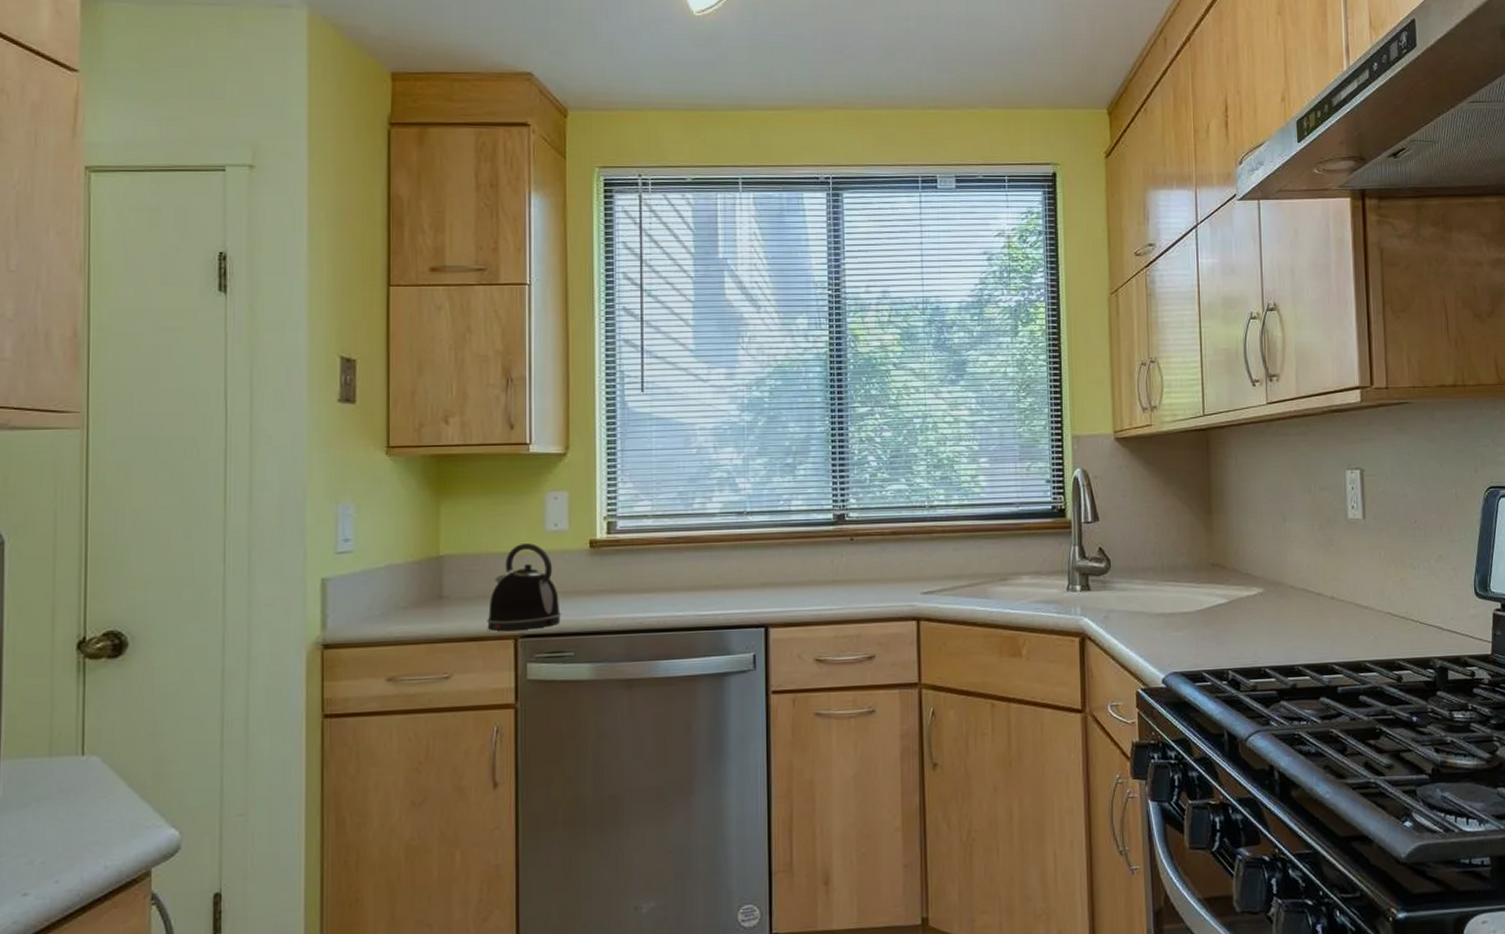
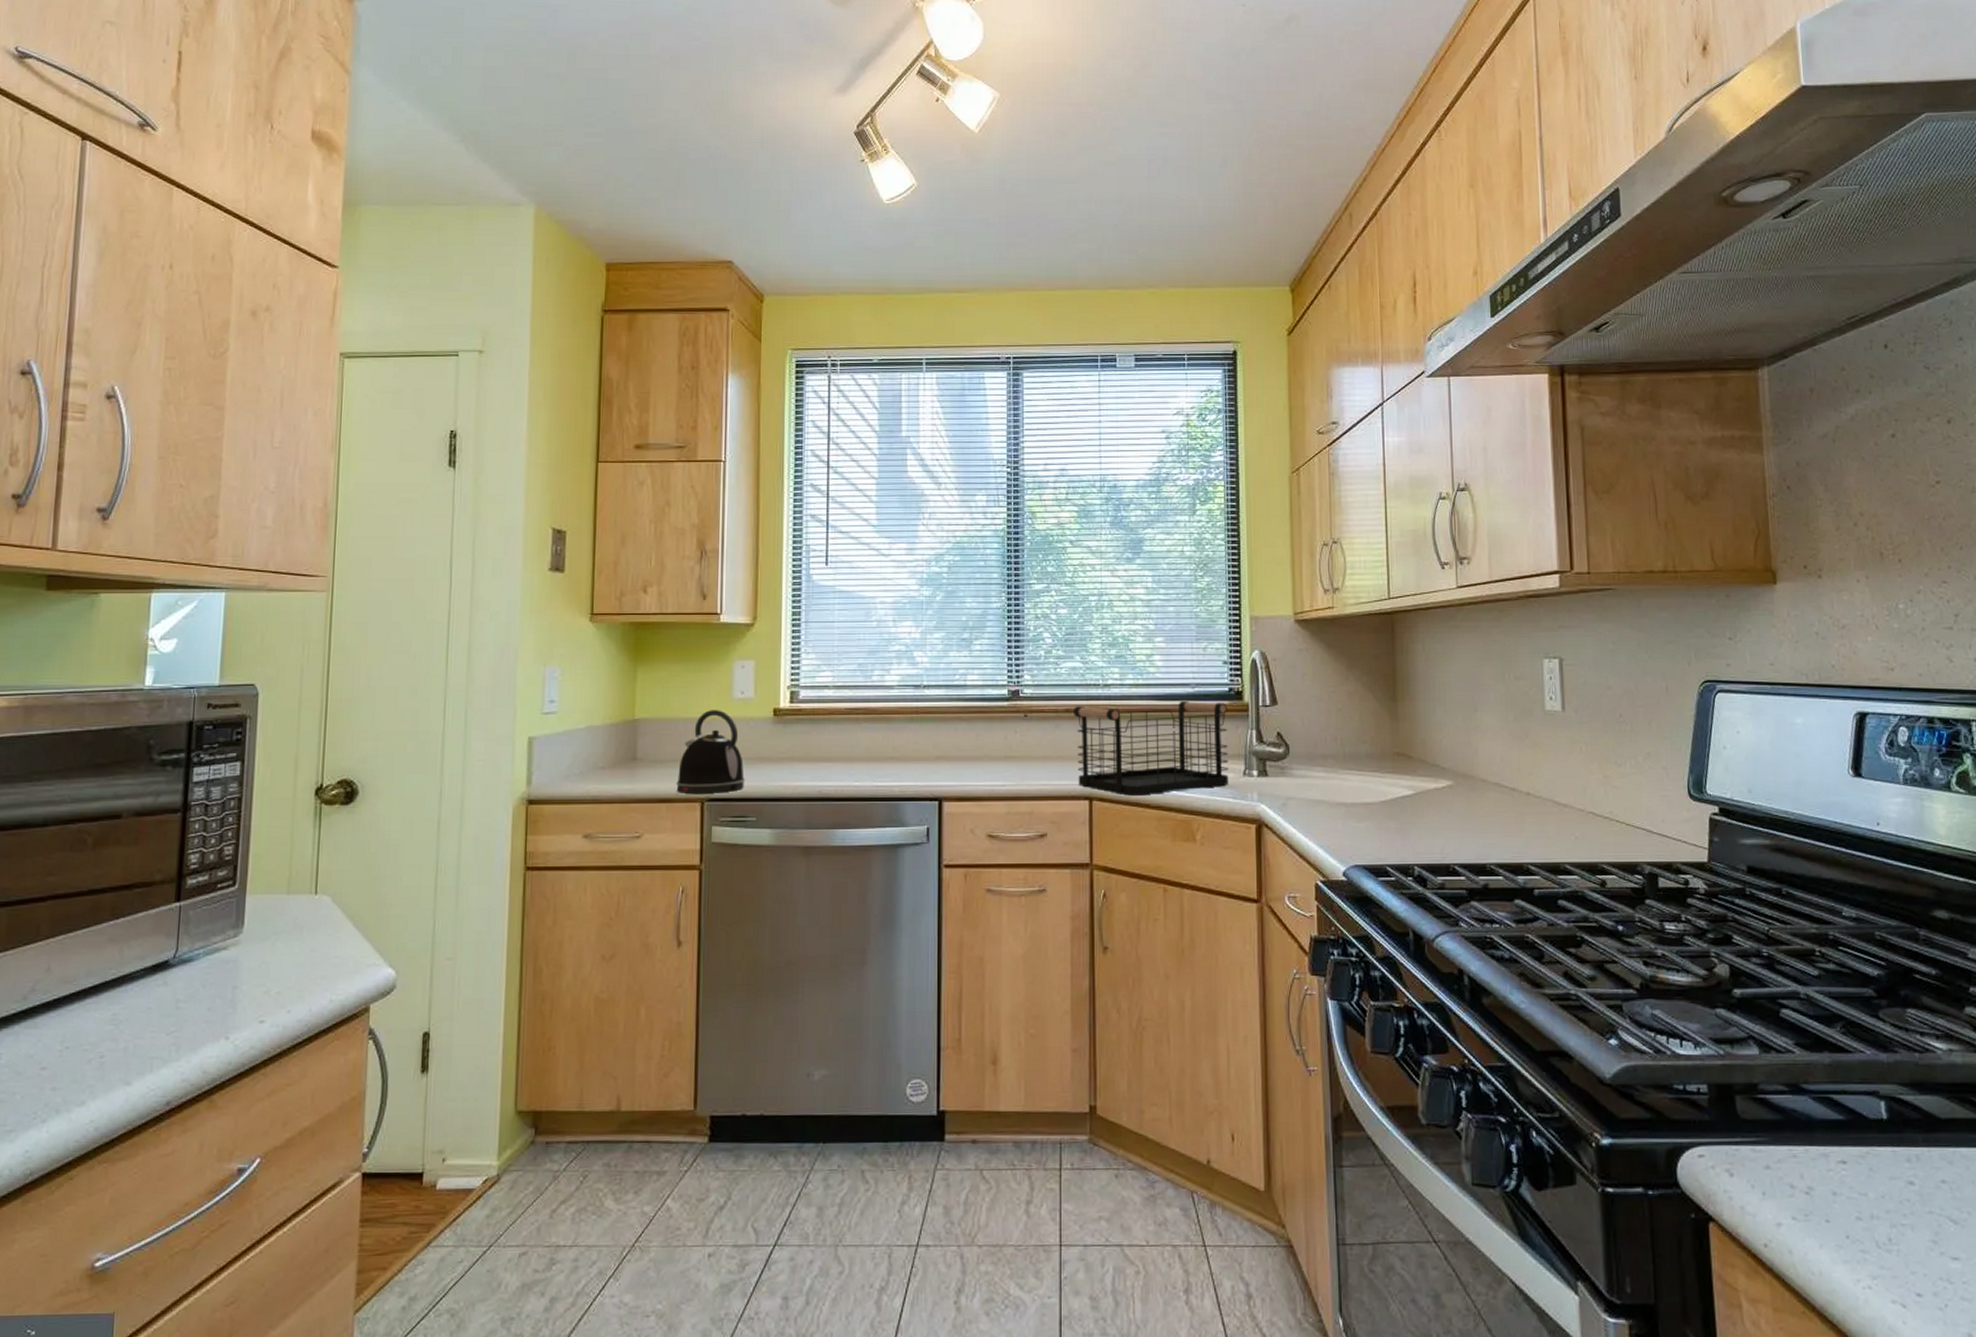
dish rack: none [900,519,1053,615] -> present [1074,700,1229,796]

